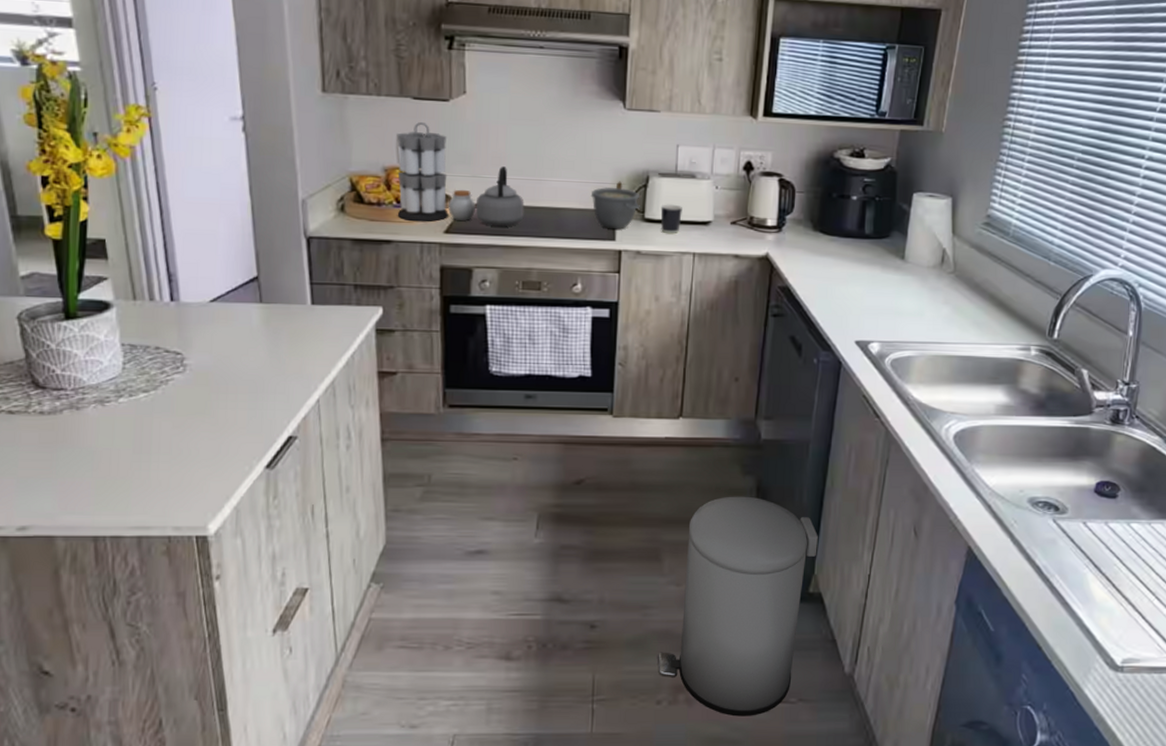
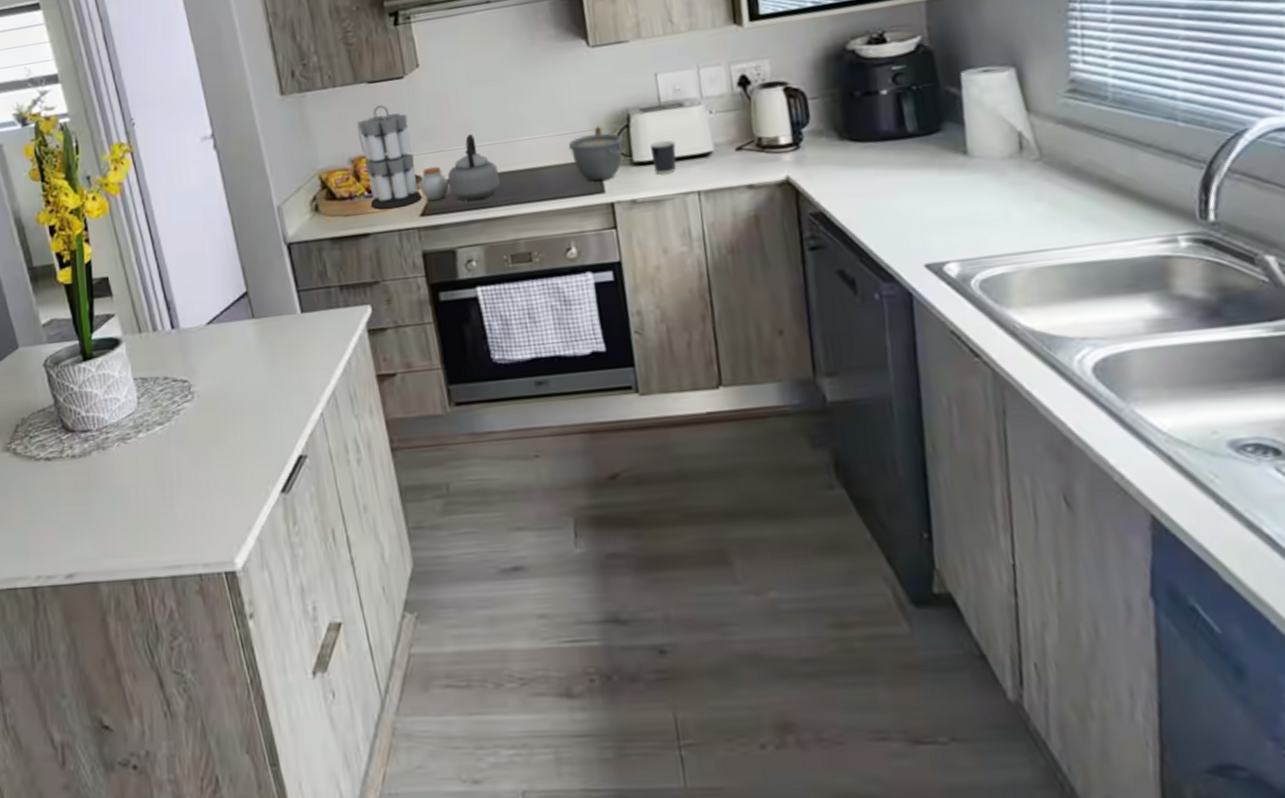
pedal bin: present [657,496,818,717] -> none [749,474,935,764]

